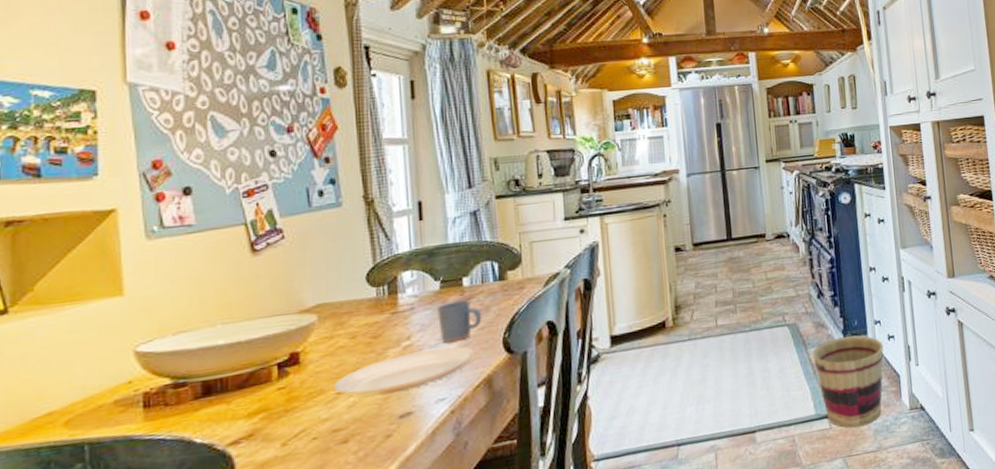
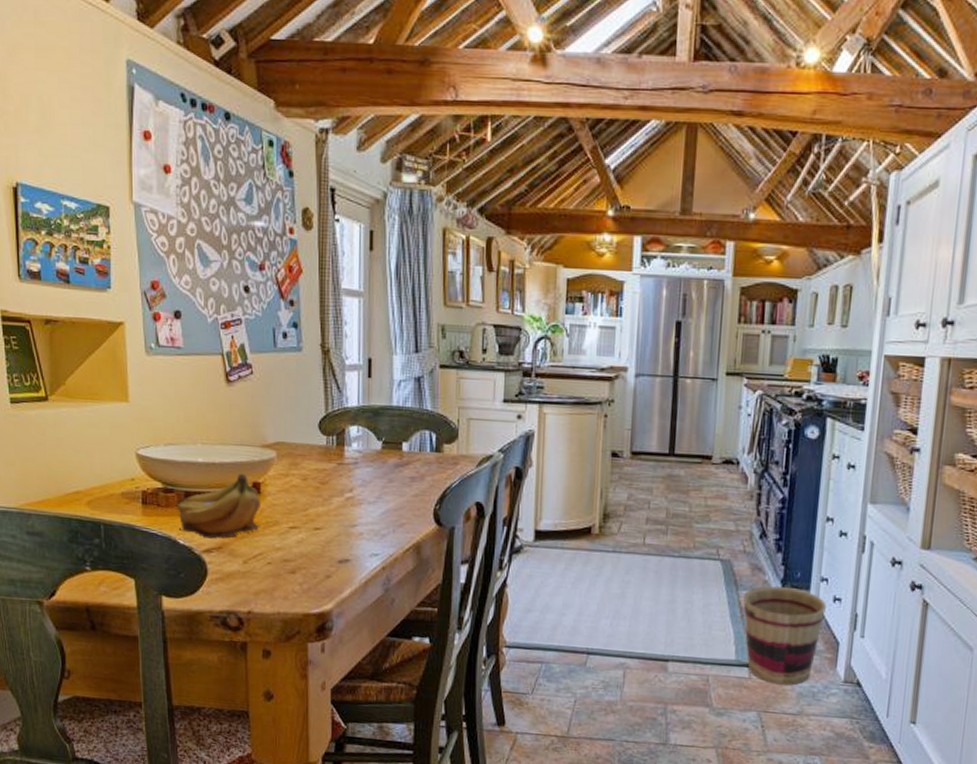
fruit: none [191,346,302,428] -> present [176,473,261,539]
plate: present [334,346,475,397] -> none [286,504,408,539]
mug: present [437,300,482,343] -> none [377,464,417,503]

